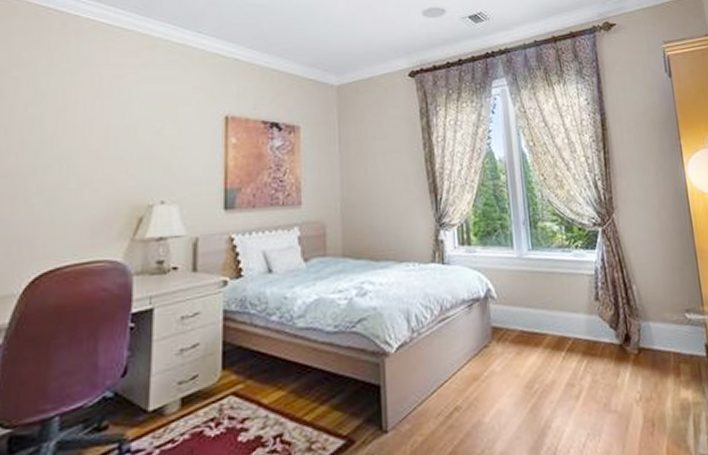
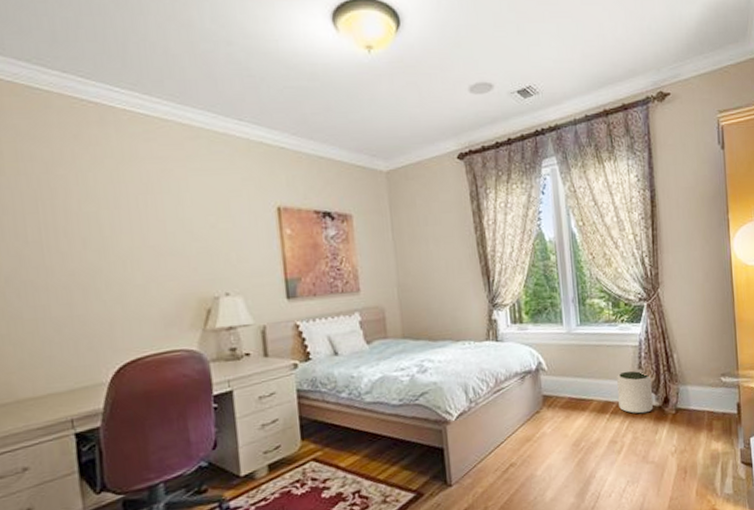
plant pot: none [572,303,613,353] -> present [617,371,653,414]

